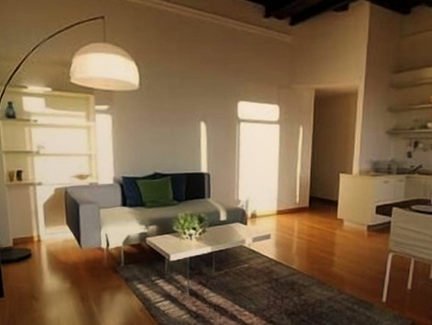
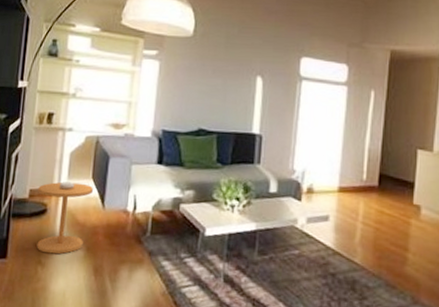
side table: none [20,229,70,289] -> present [36,181,94,255]

